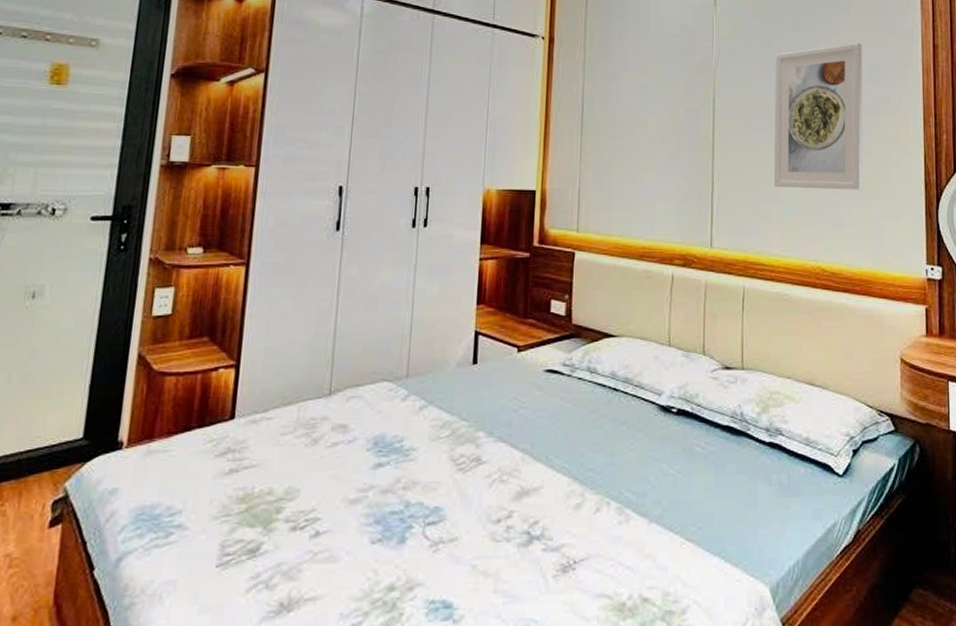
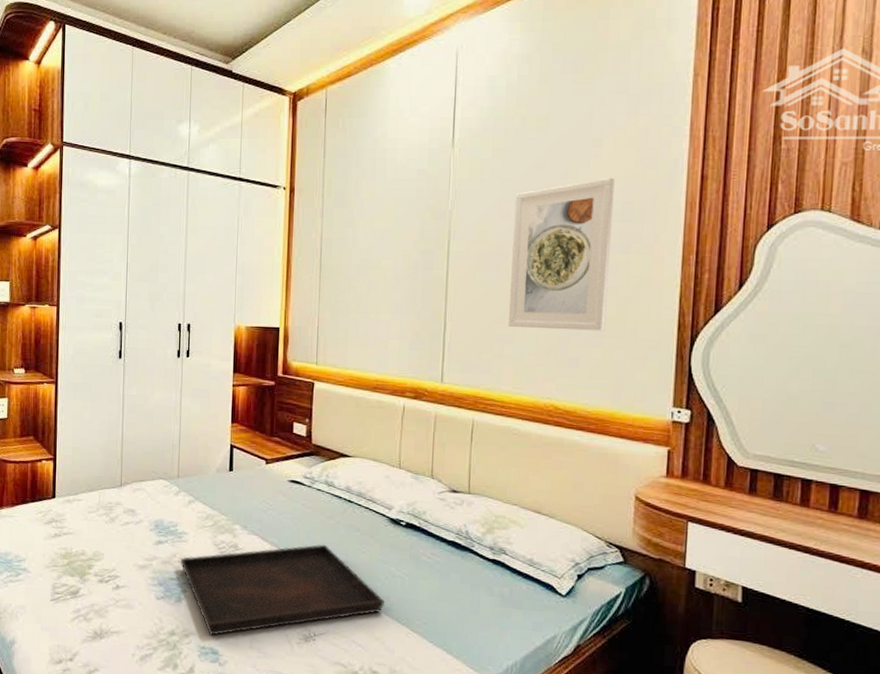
serving tray: none [406,445,657,583] -> present [181,544,386,635]

